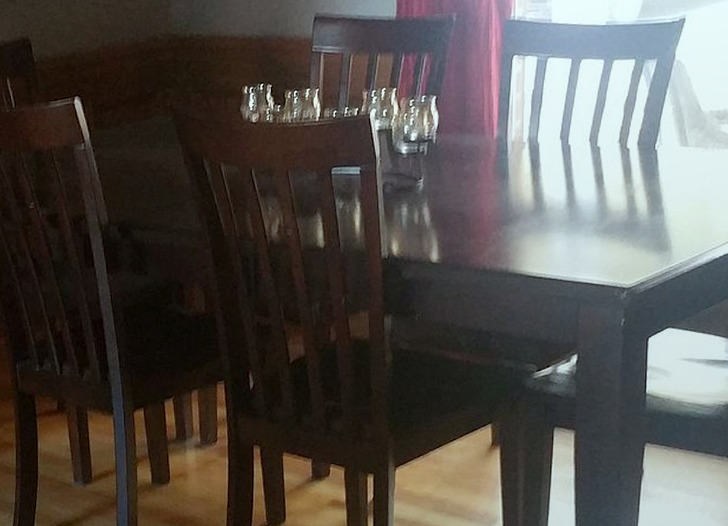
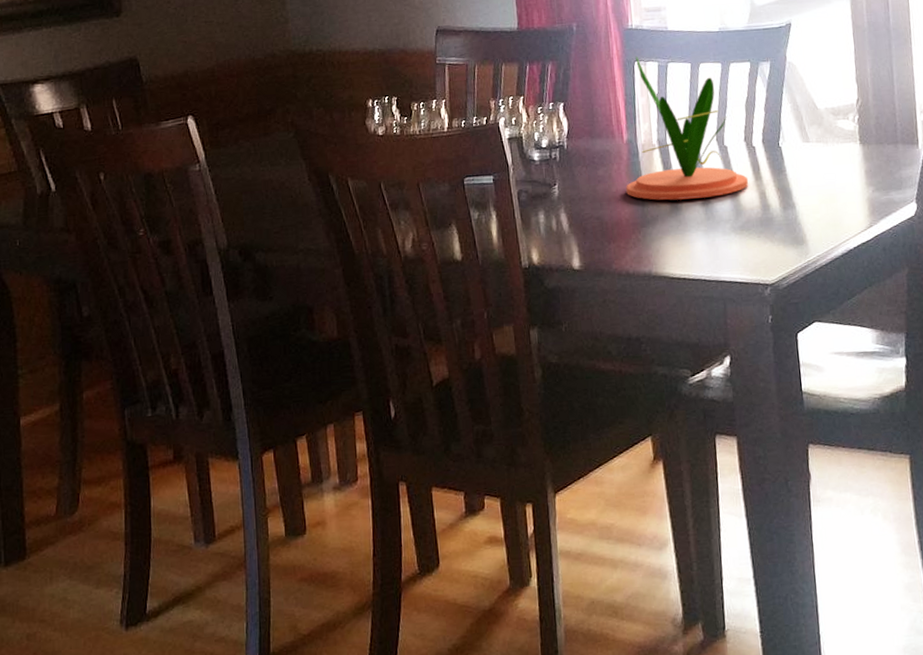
plant: none [491,50,618,200] -> present [626,57,749,201]

